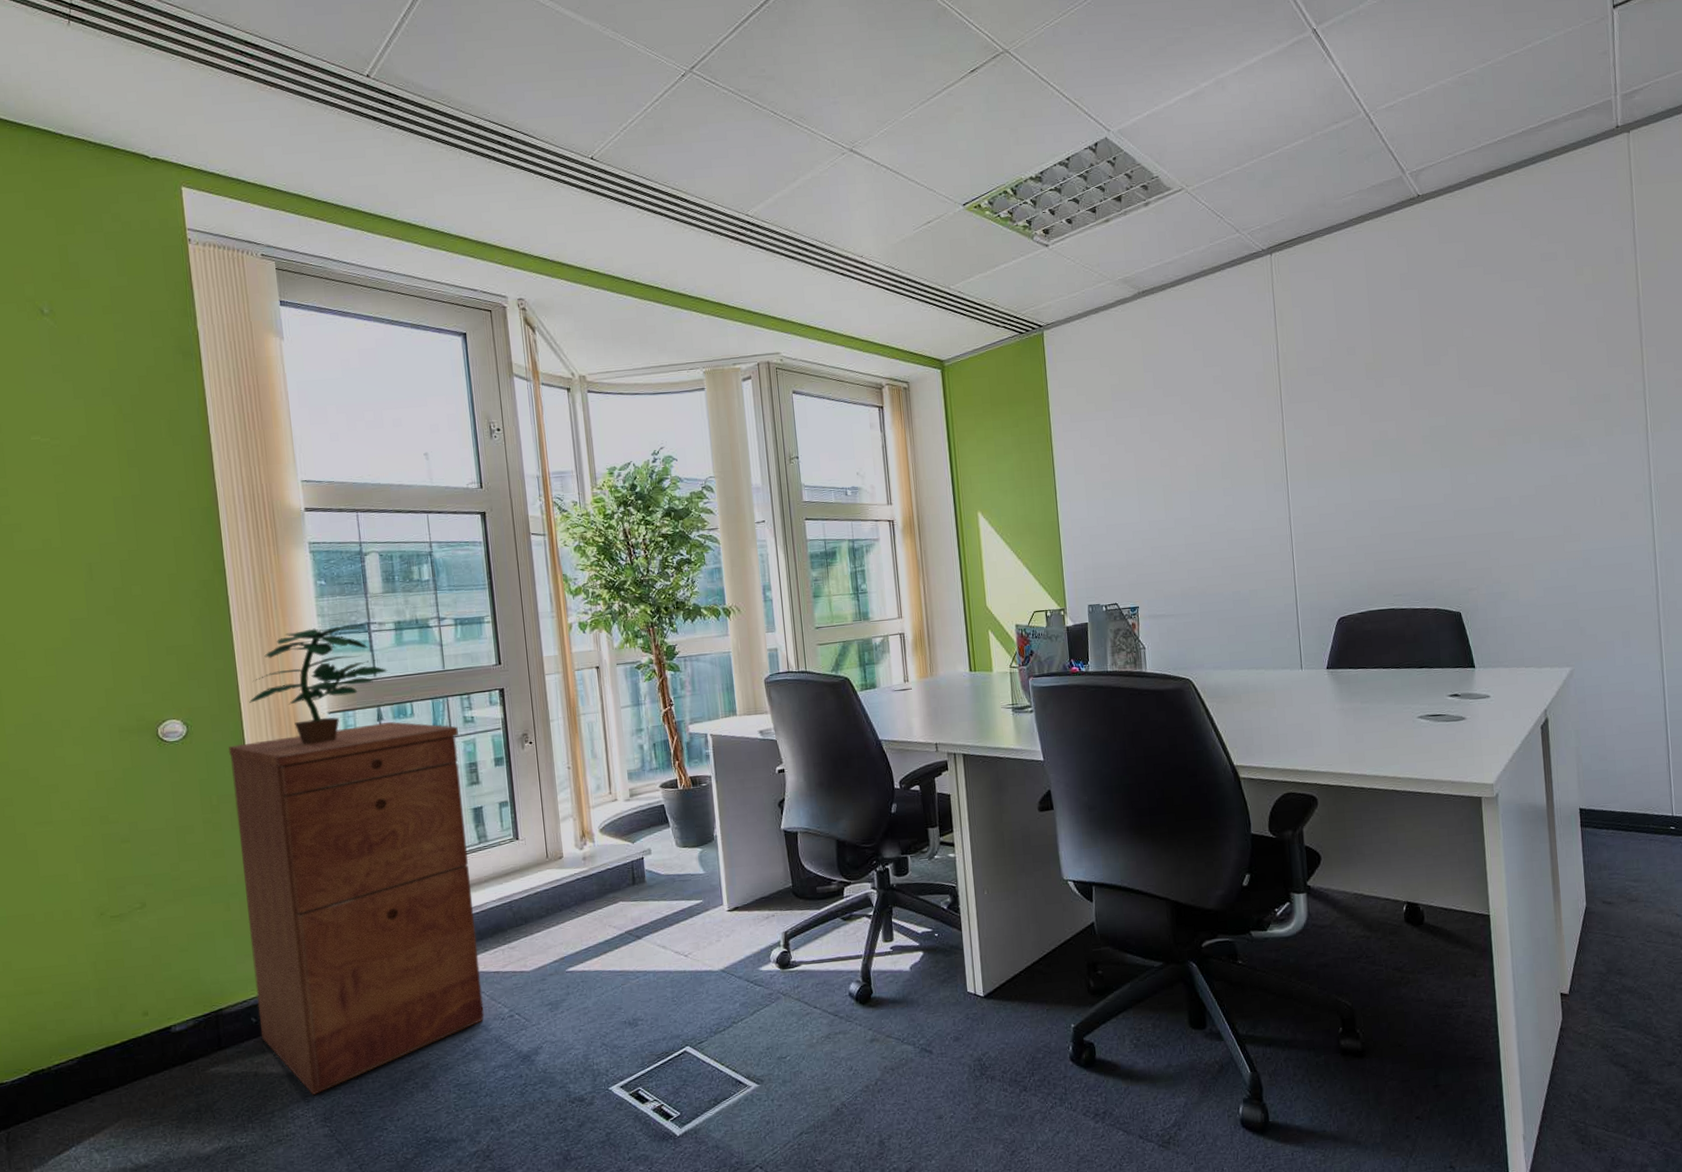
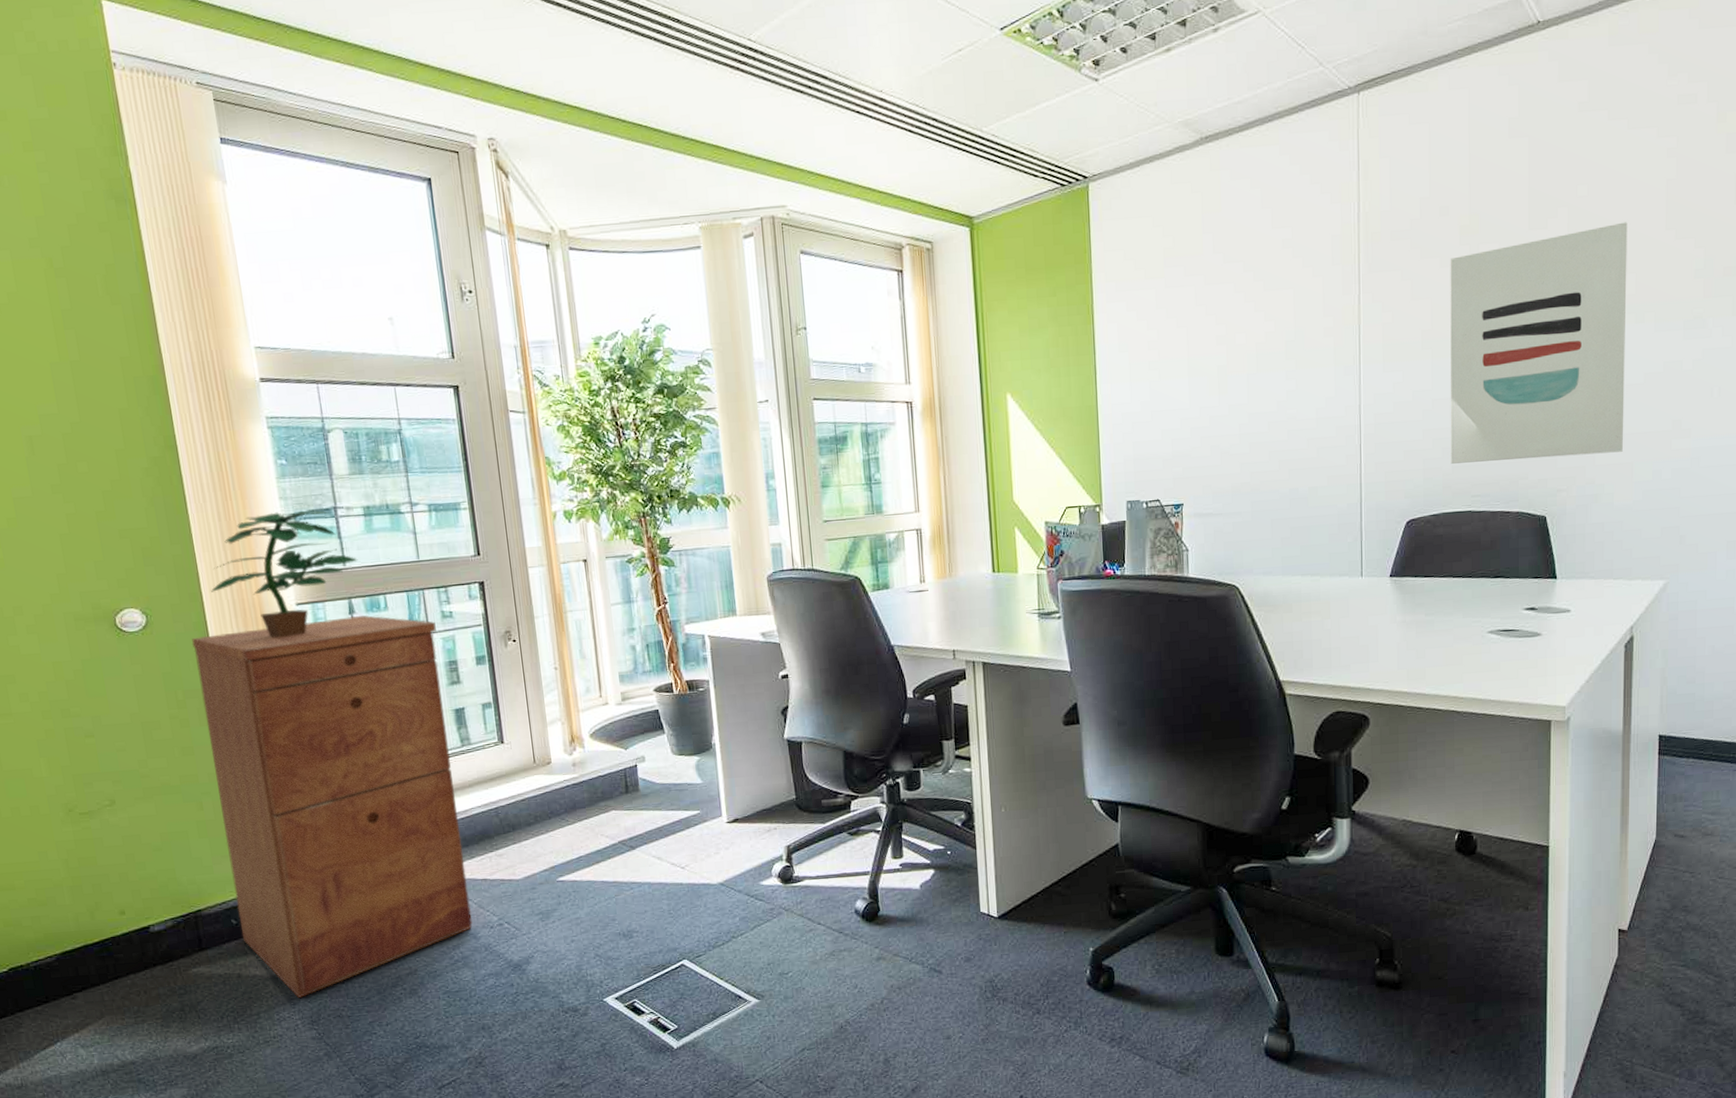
wall art: none [1359,358,1523,567] -> present [1450,222,1628,464]

